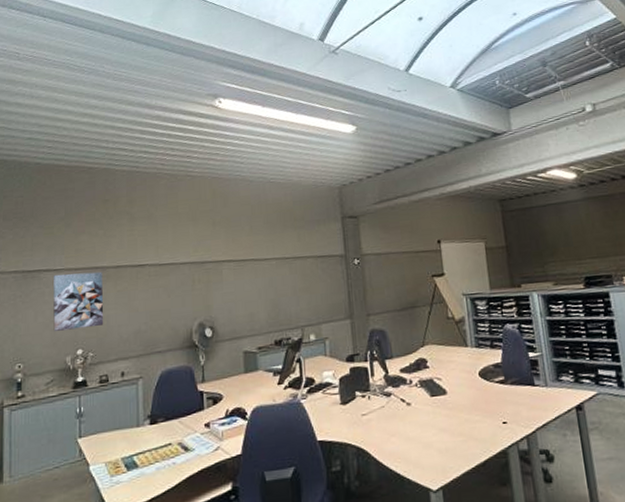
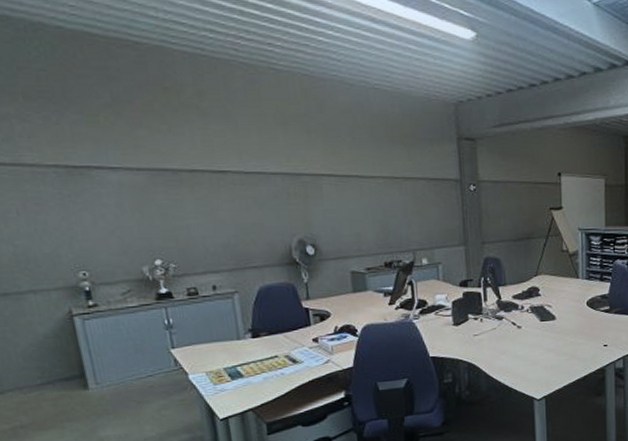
wall art: present [53,271,104,331] -> none [109,173,184,238]

